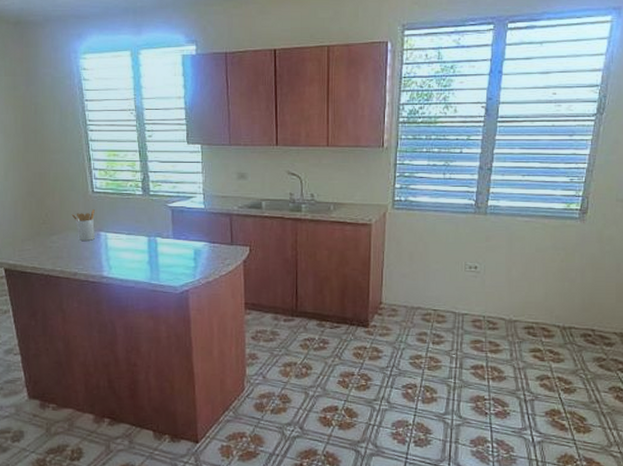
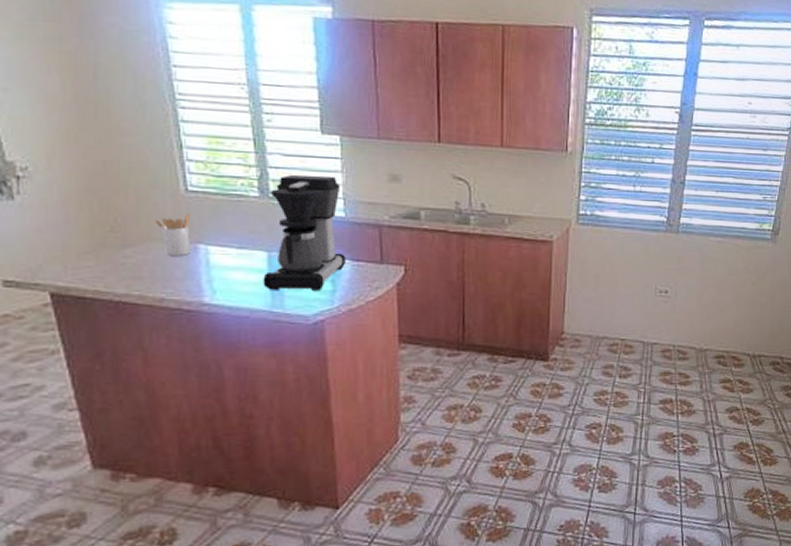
coffee maker: none [144,177,204,267] -> present [263,175,345,290]

